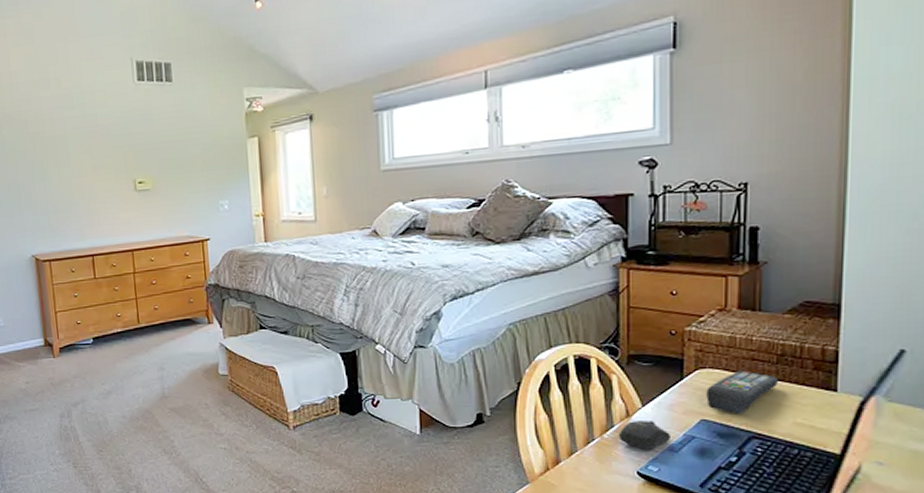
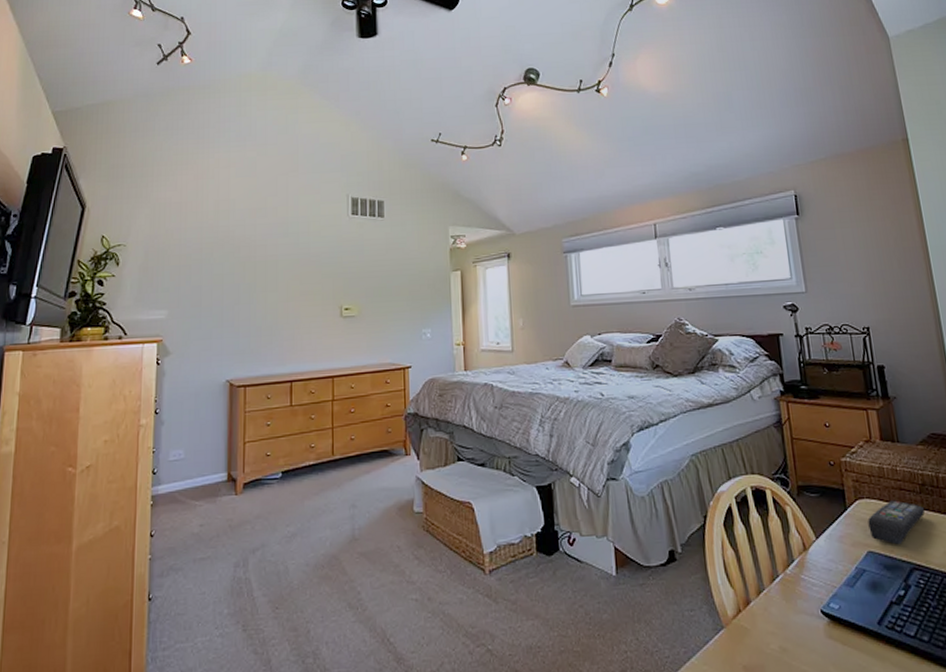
computer mouse: present [618,421,672,451] -> none [799,554,846,587]

